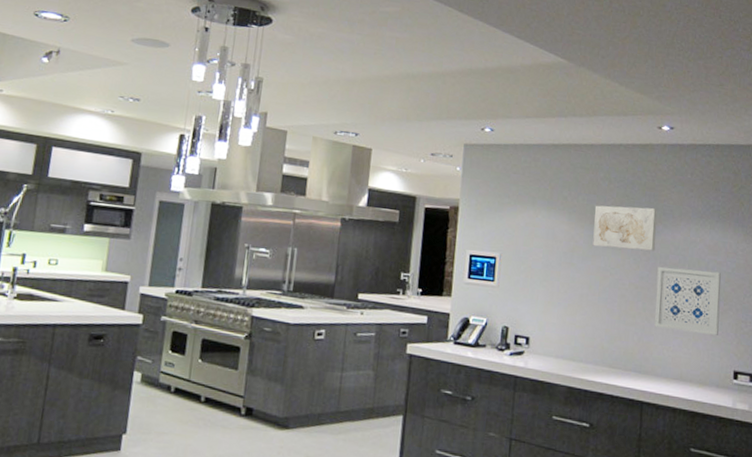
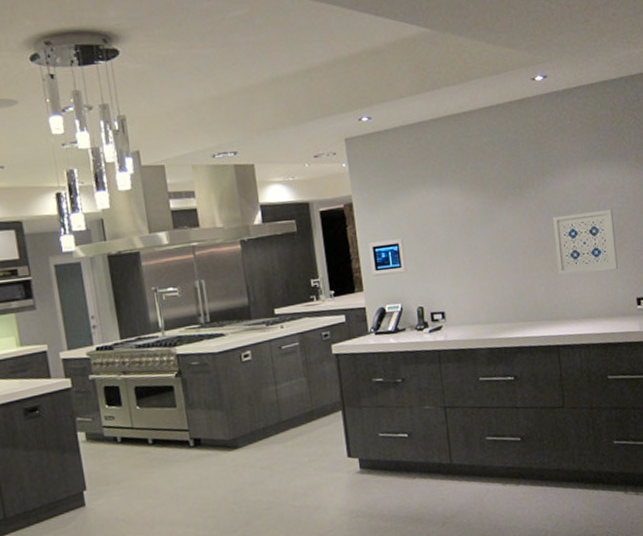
wall art: present [592,205,657,251] -> none [483,161,548,212]

